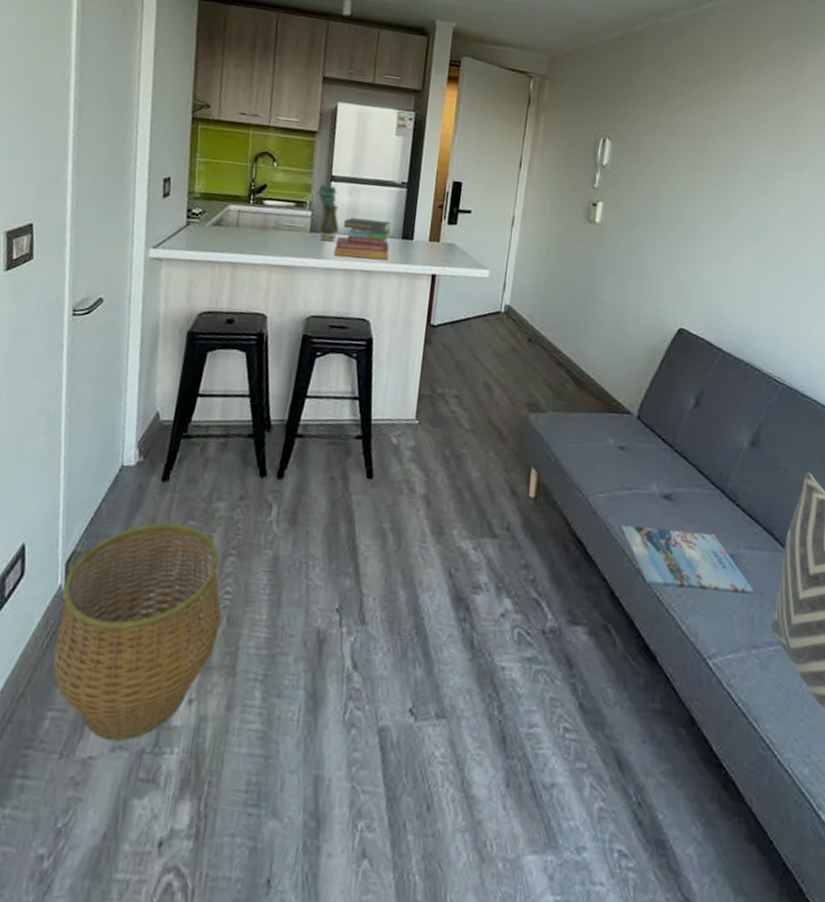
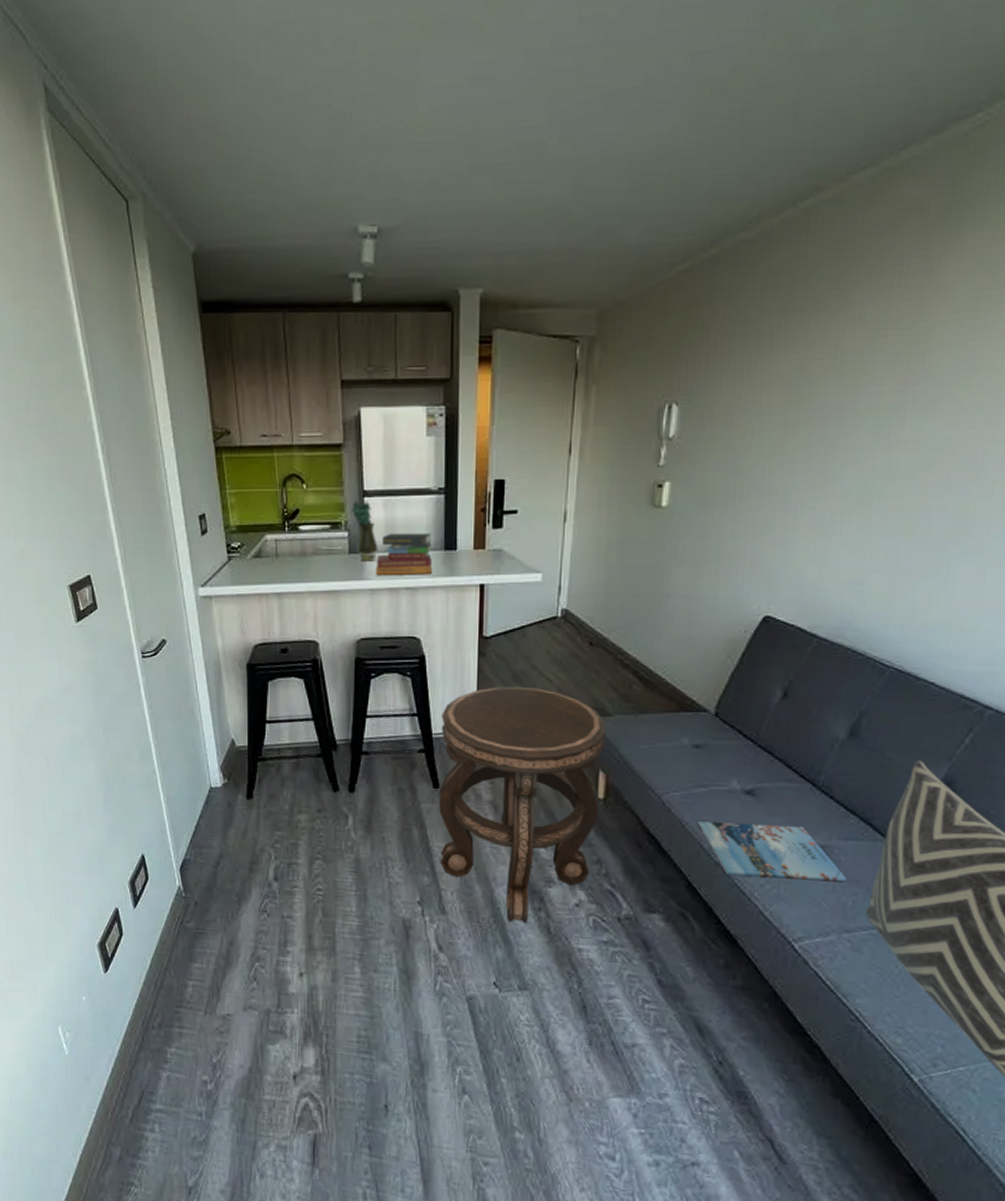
basket: present [52,522,221,741] -> none [182,833,317,1003]
side table: none [365,375,540,637] -> present [438,686,606,924]

